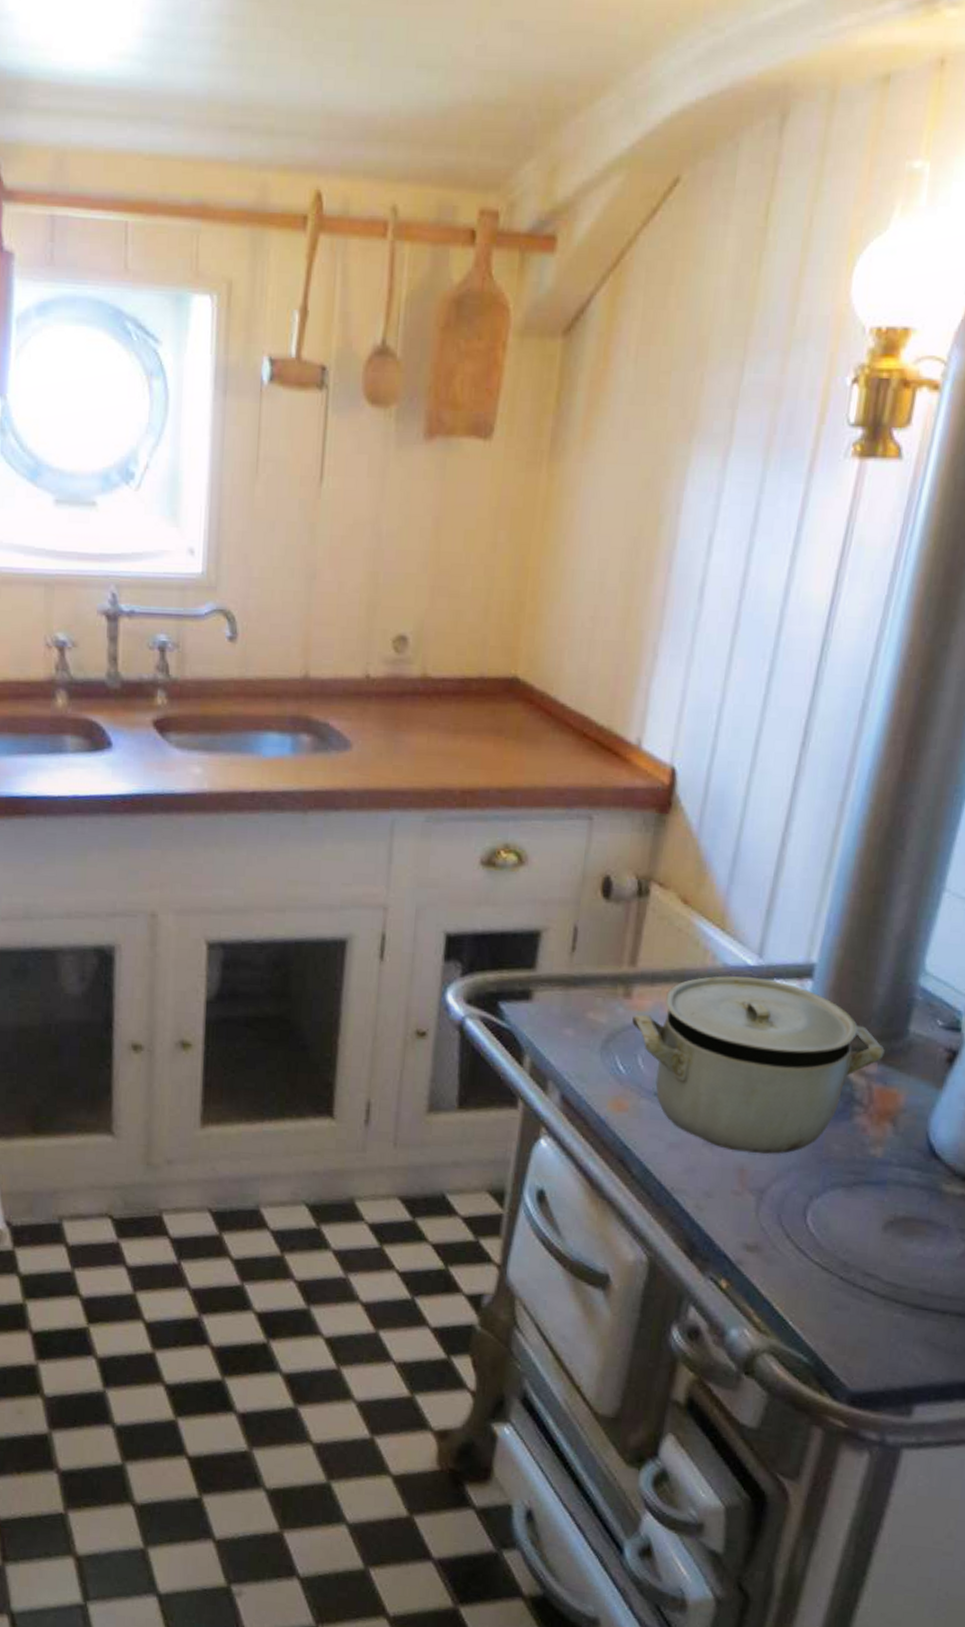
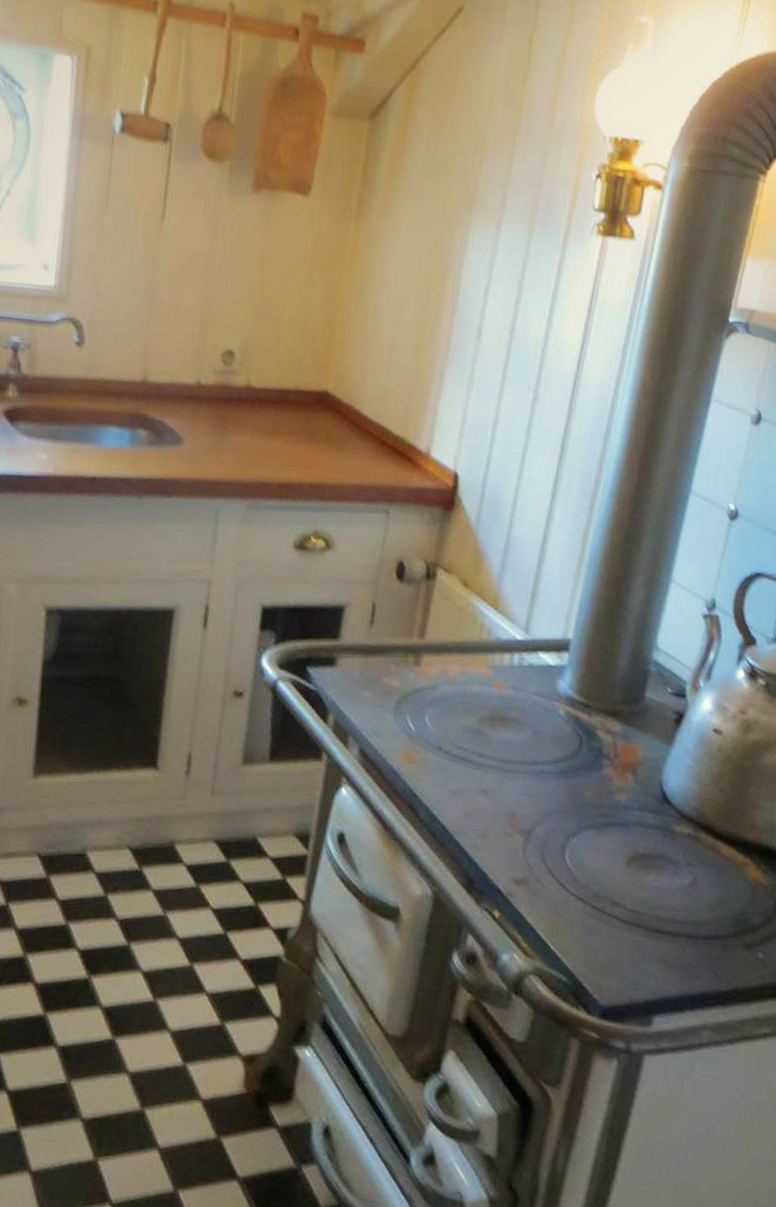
saucepan: present [632,976,885,1154] -> none [421,648,627,800]

